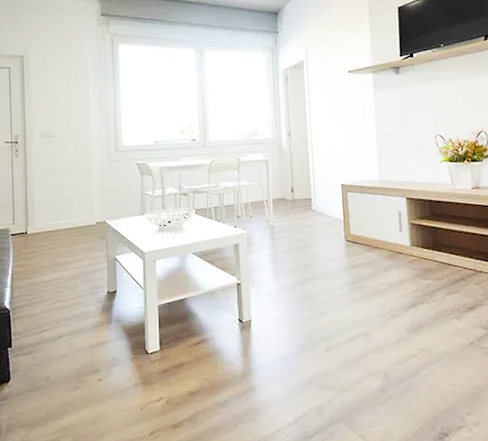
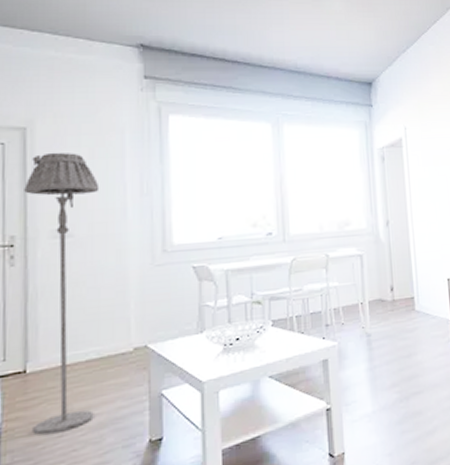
floor lamp: none [23,74,72,278] -> present [24,152,100,435]

